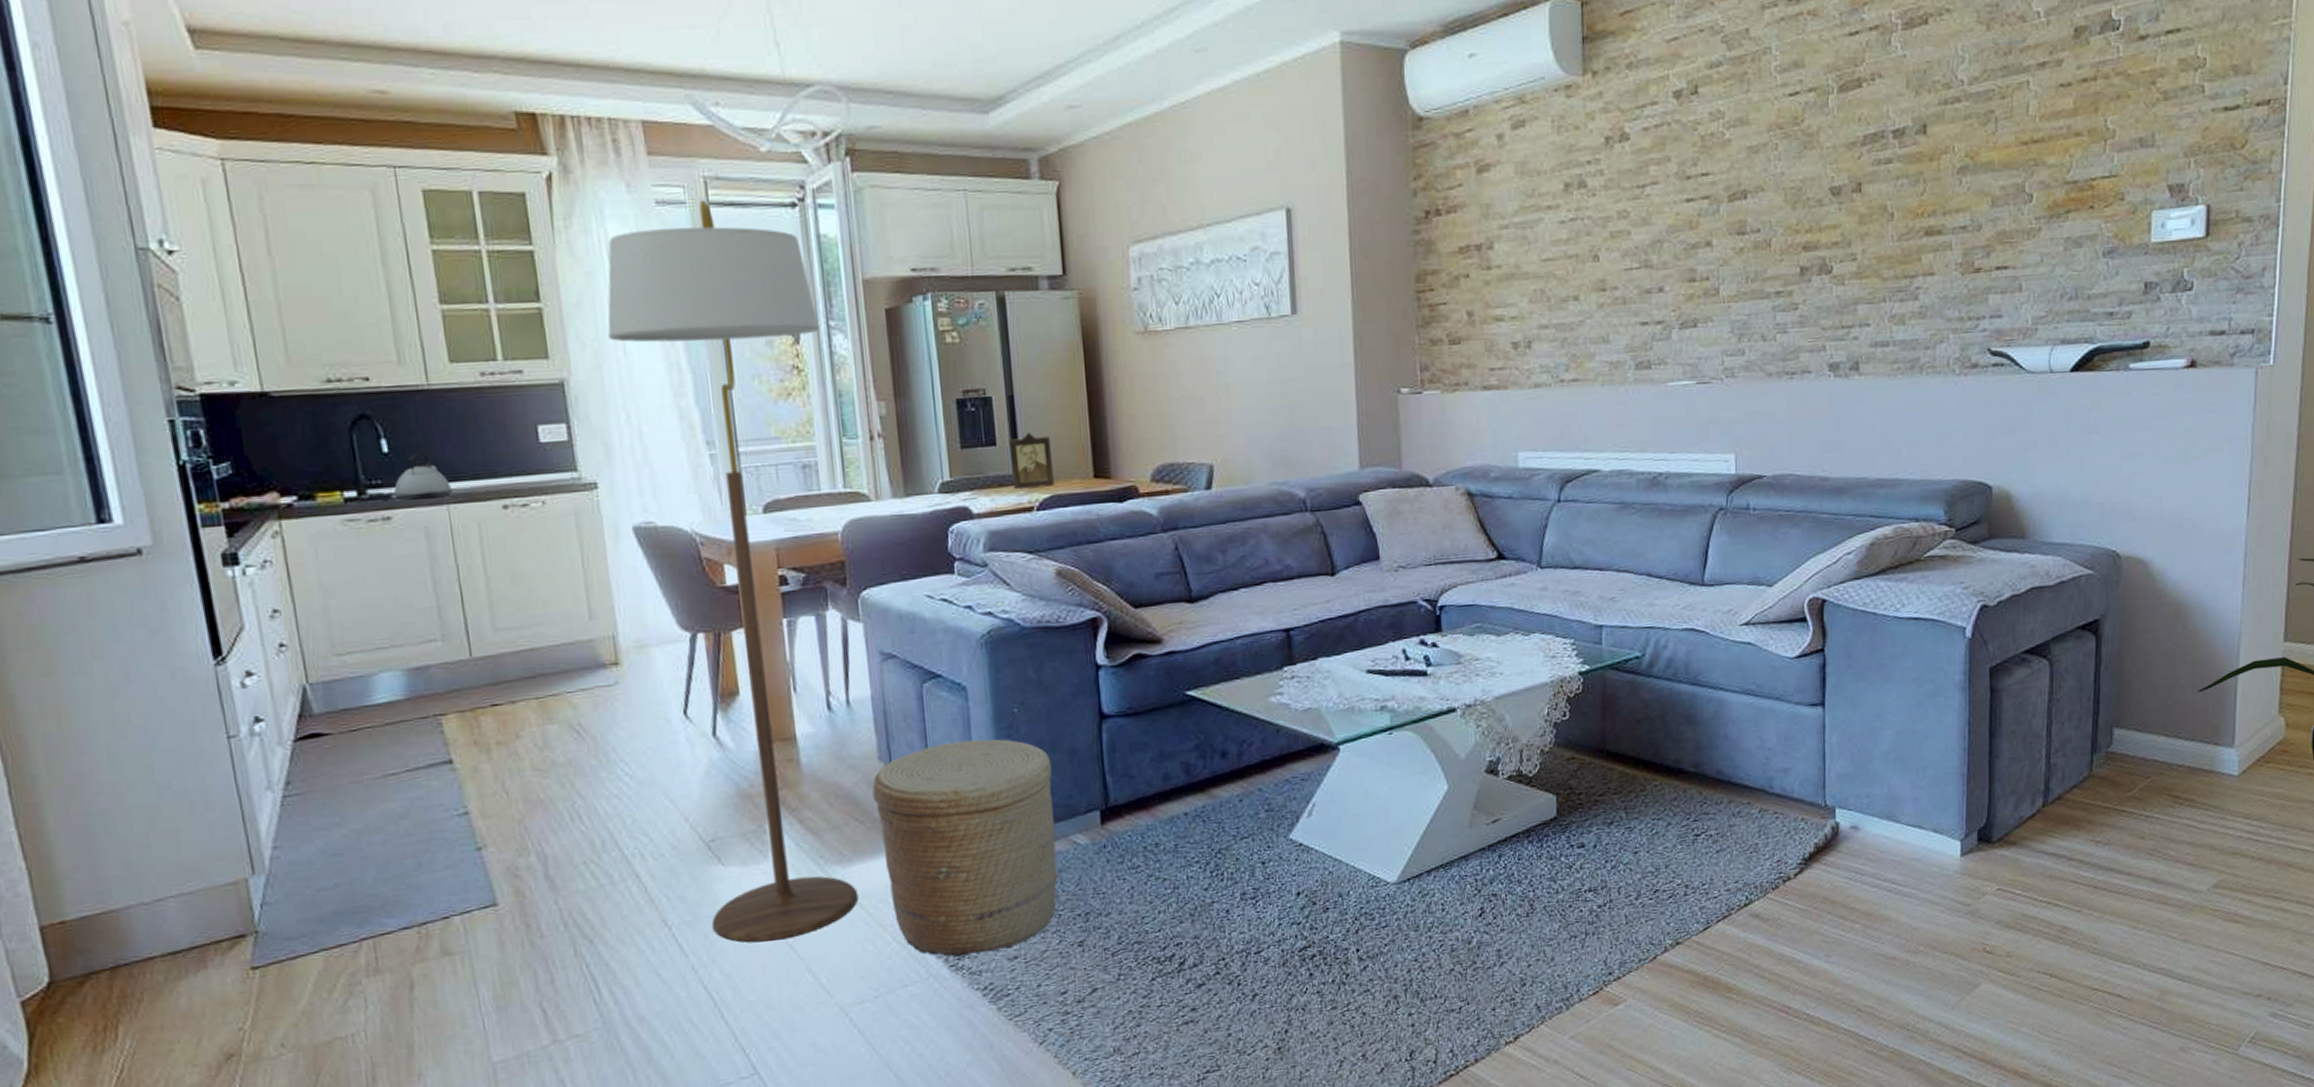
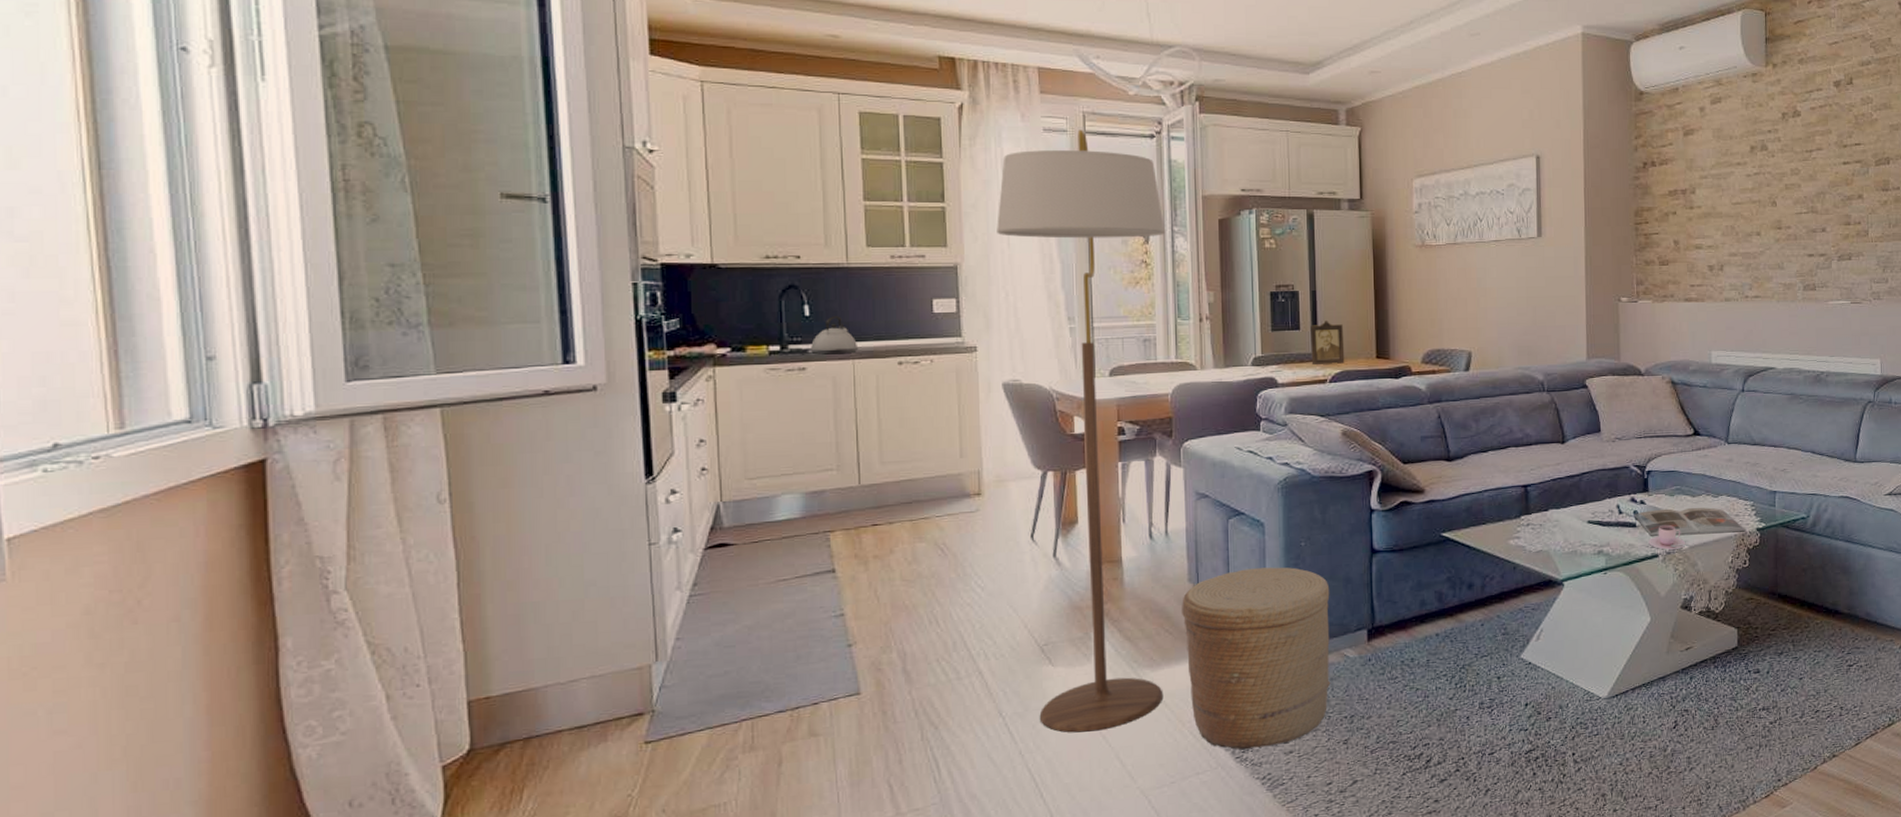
magazine: none [1424,648,1566,686] -> present [1634,507,1747,536]
teacup: none [1443,671,1495,703] -> present [1648,524,1690,550]

